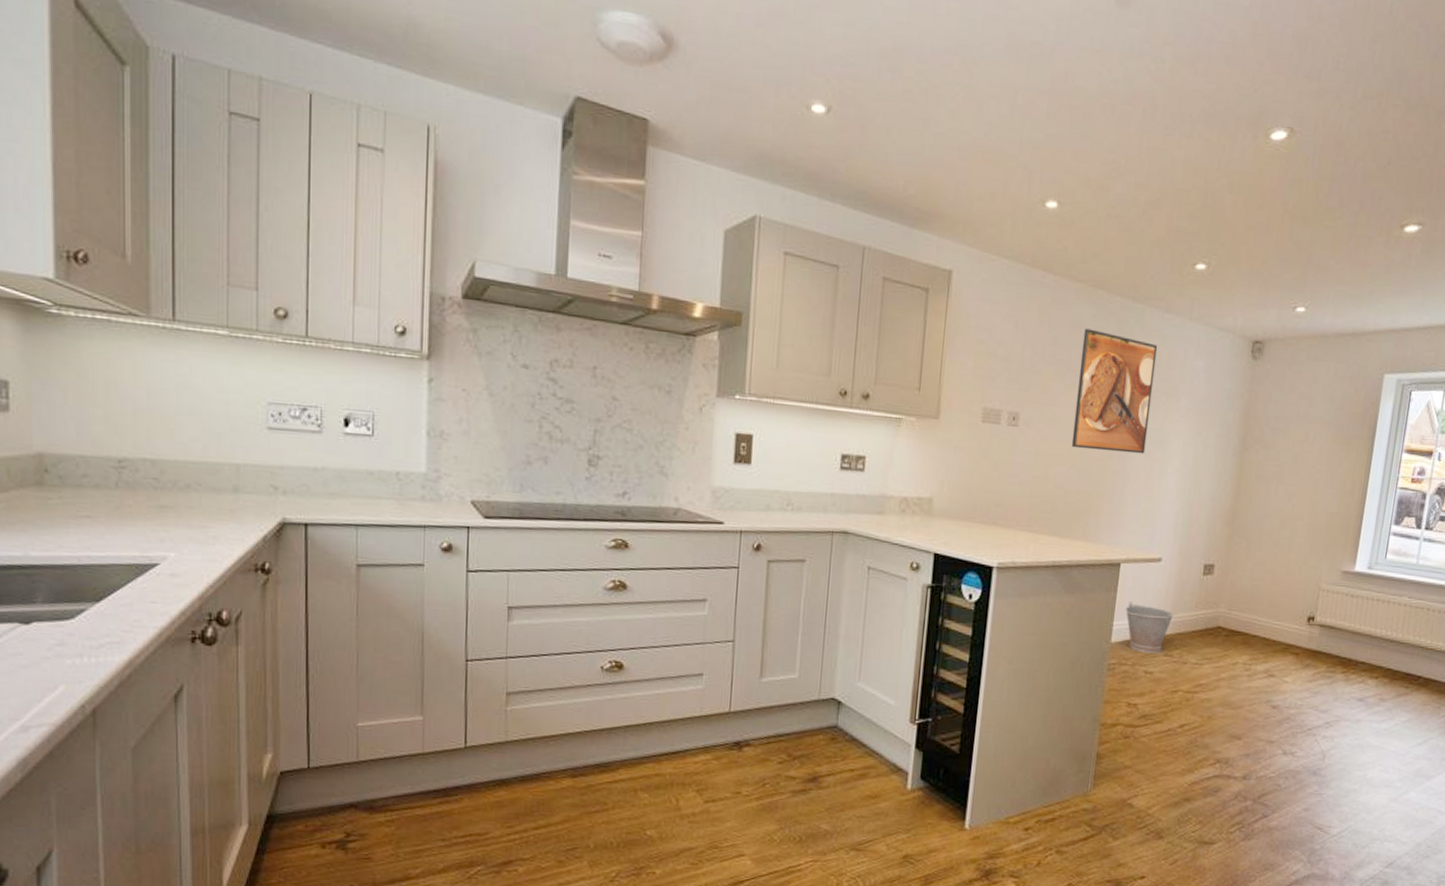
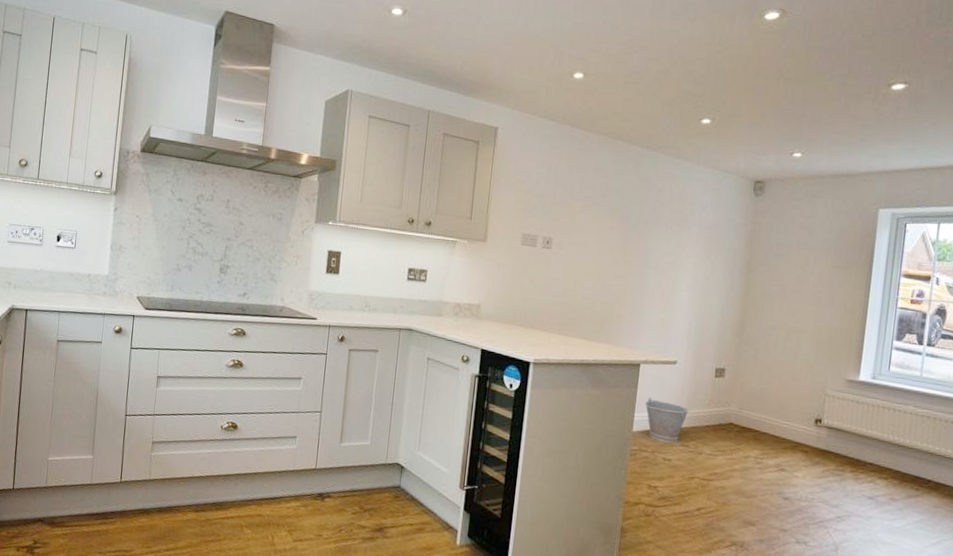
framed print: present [1071,328,1158,454] -> none [596,171,670,273]

